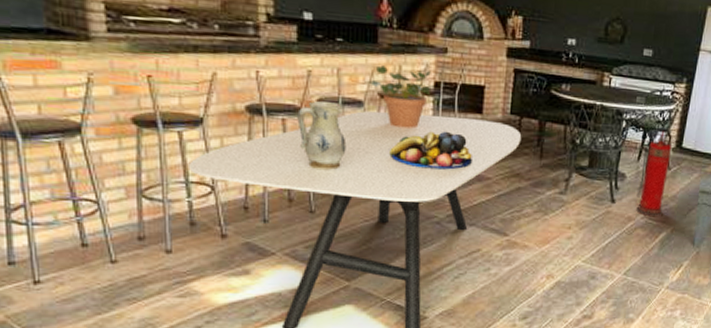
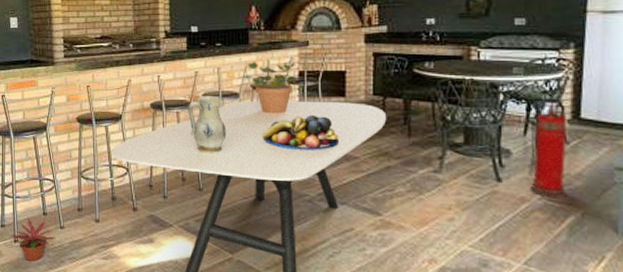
potted plant: none [26,252,104,306] -> present [10,219,56,261]

